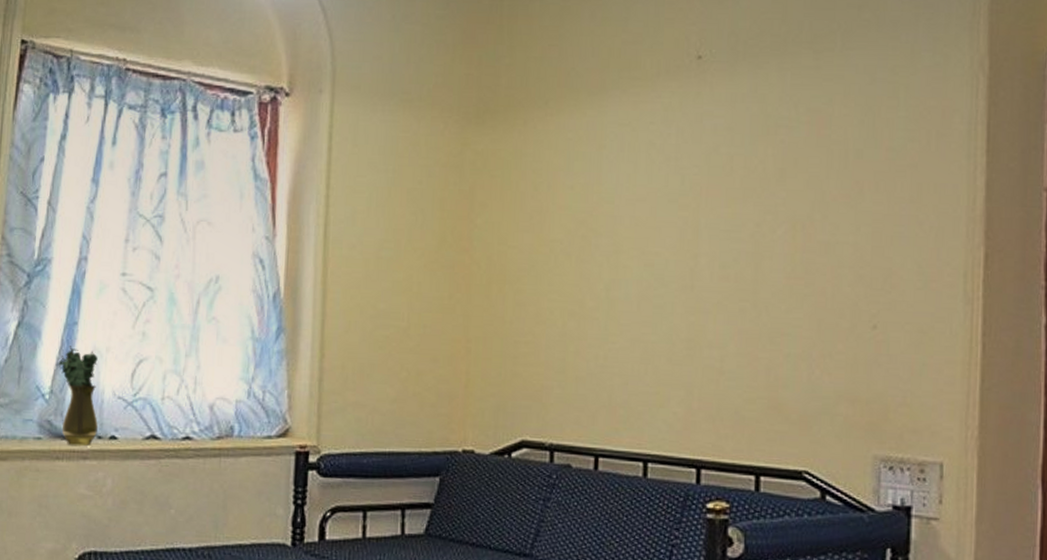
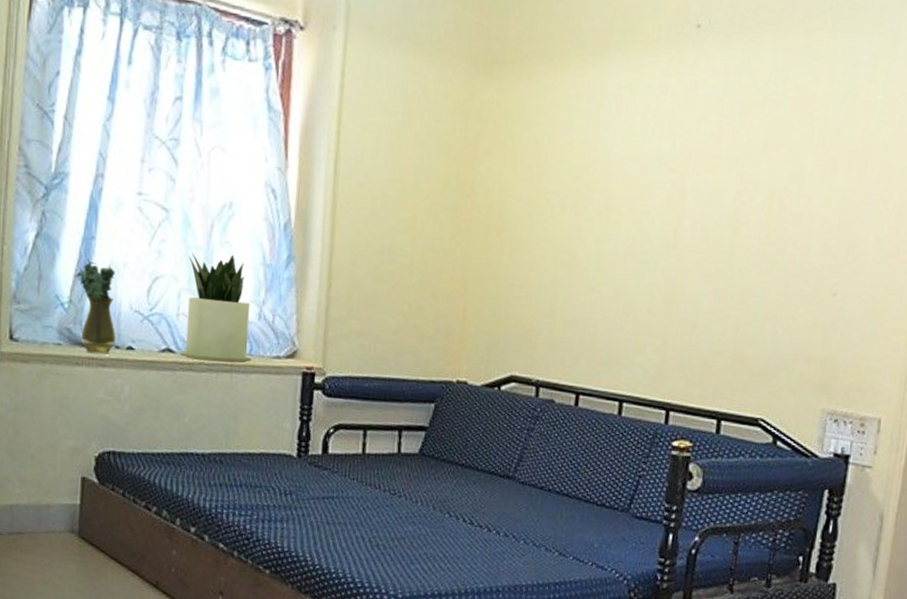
planter: none [164,330,242,447] -> present [179,252,253,364]

